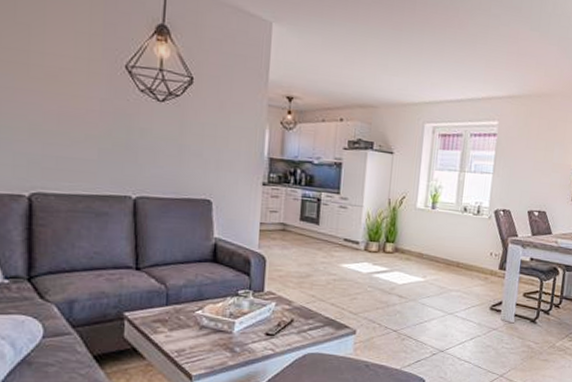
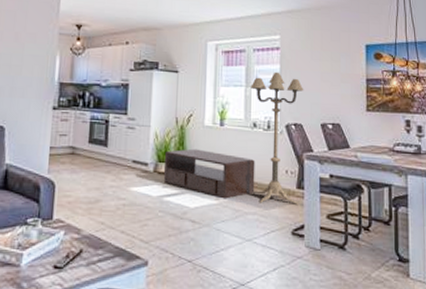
coffee table: none [373,229,463,277] -> present [163,148,255,199]
floor lamp: none [458,158,516,285] -> present [250,72,304,206]

